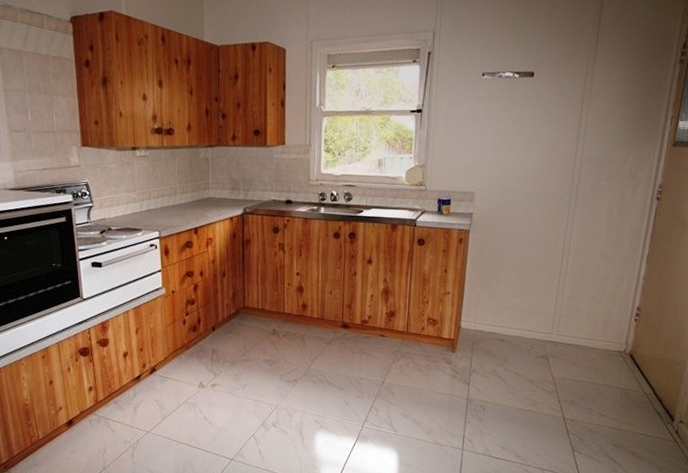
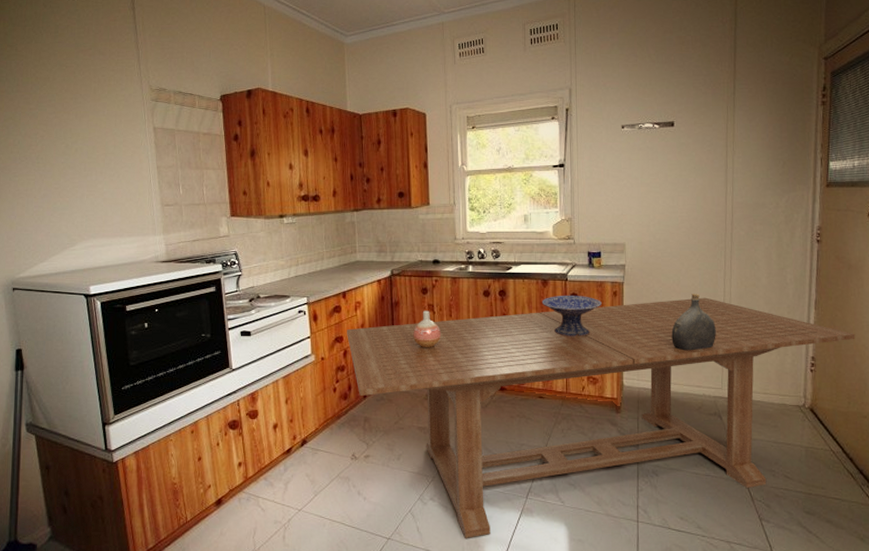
dining table: none [198,248,680,461] -> present [347,297,856,538]
vase: none [263,249,291,286] -> present [413,310,442,348]
decorative bowl: none [389,240,447,280] -> present [541,295,602,336]
water jug: none [510,243,553,298] -> present [671,293,716,351]

